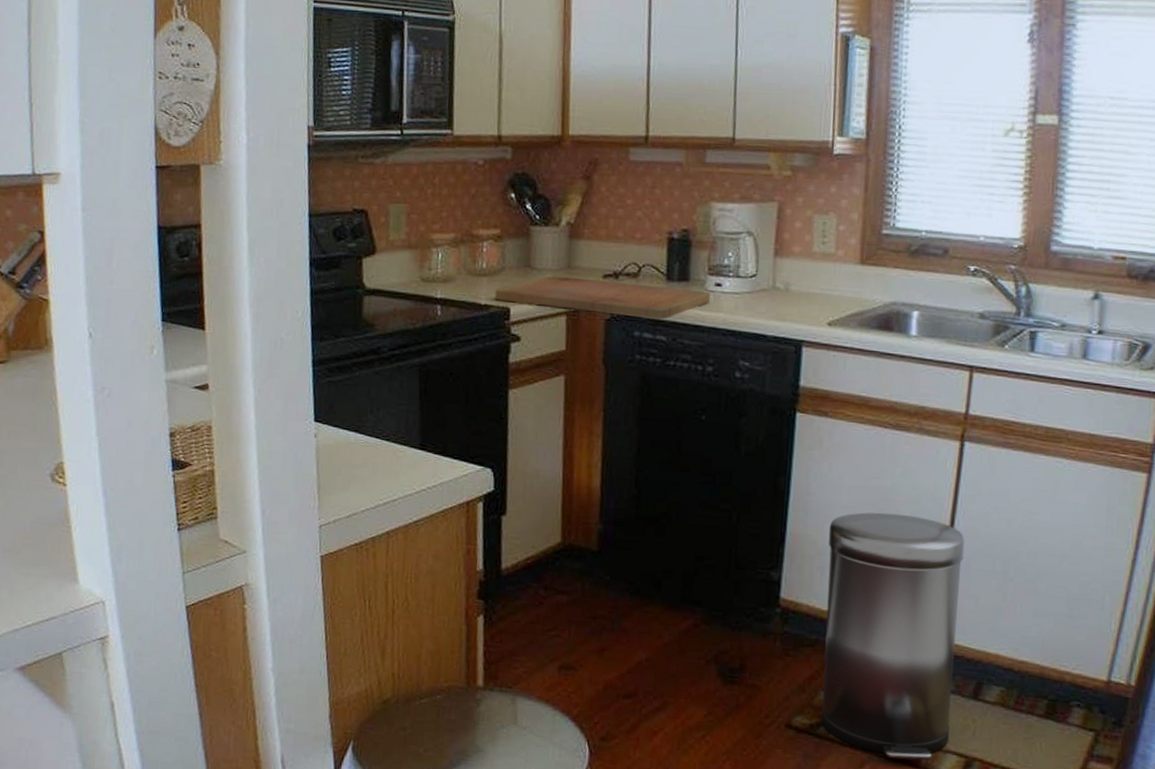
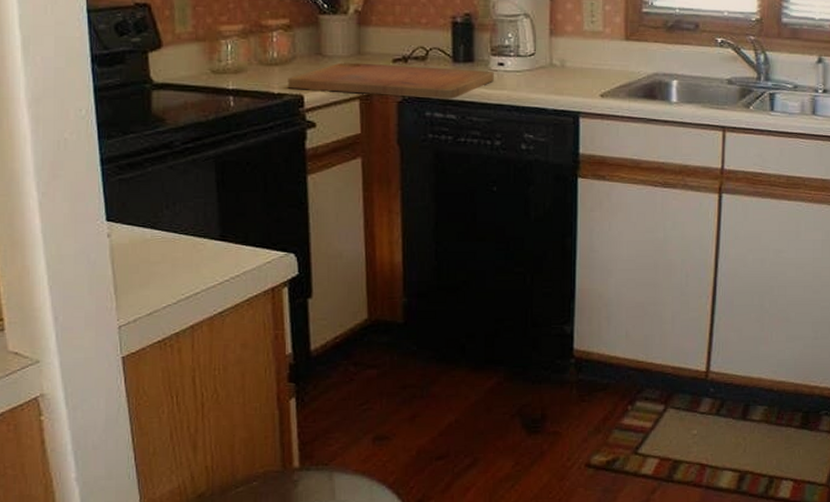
pedal bin: present [821,512,965,761] -> none [612,262,728,482]

